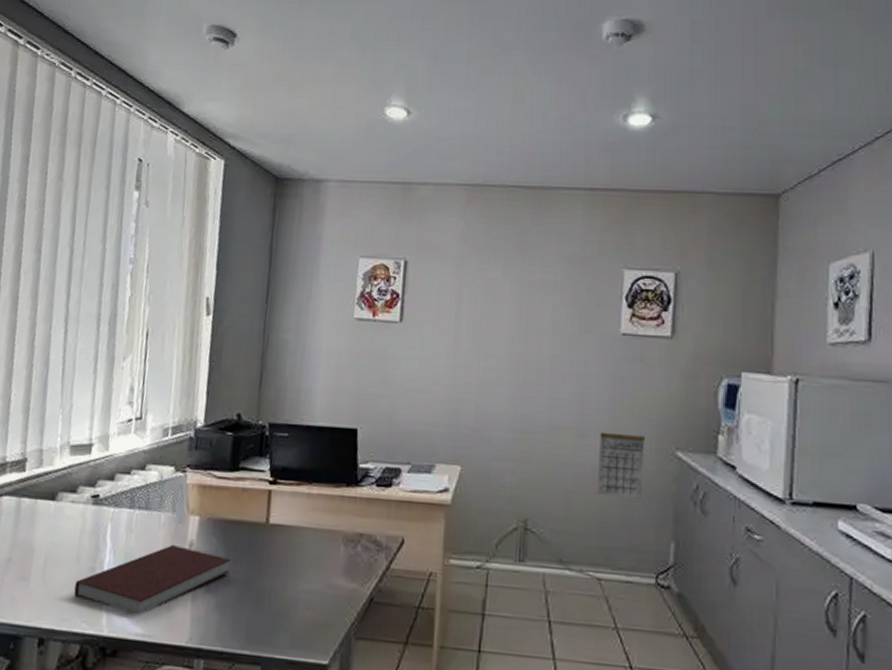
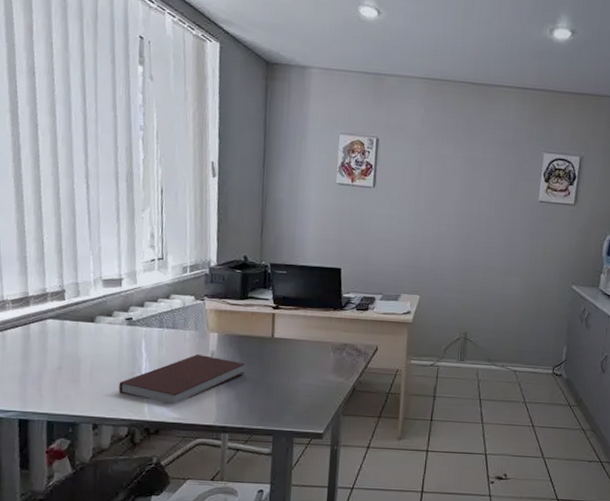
calendar: present [596,431,645,499] -> none [516,271,551,318]

